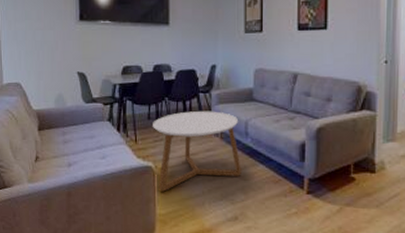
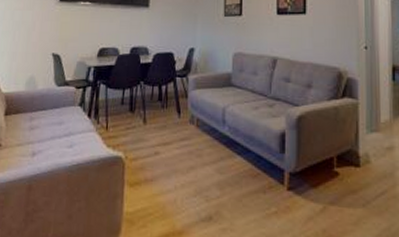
coffee table: present [153,110,241,192] -> none [126,96,218,186]

